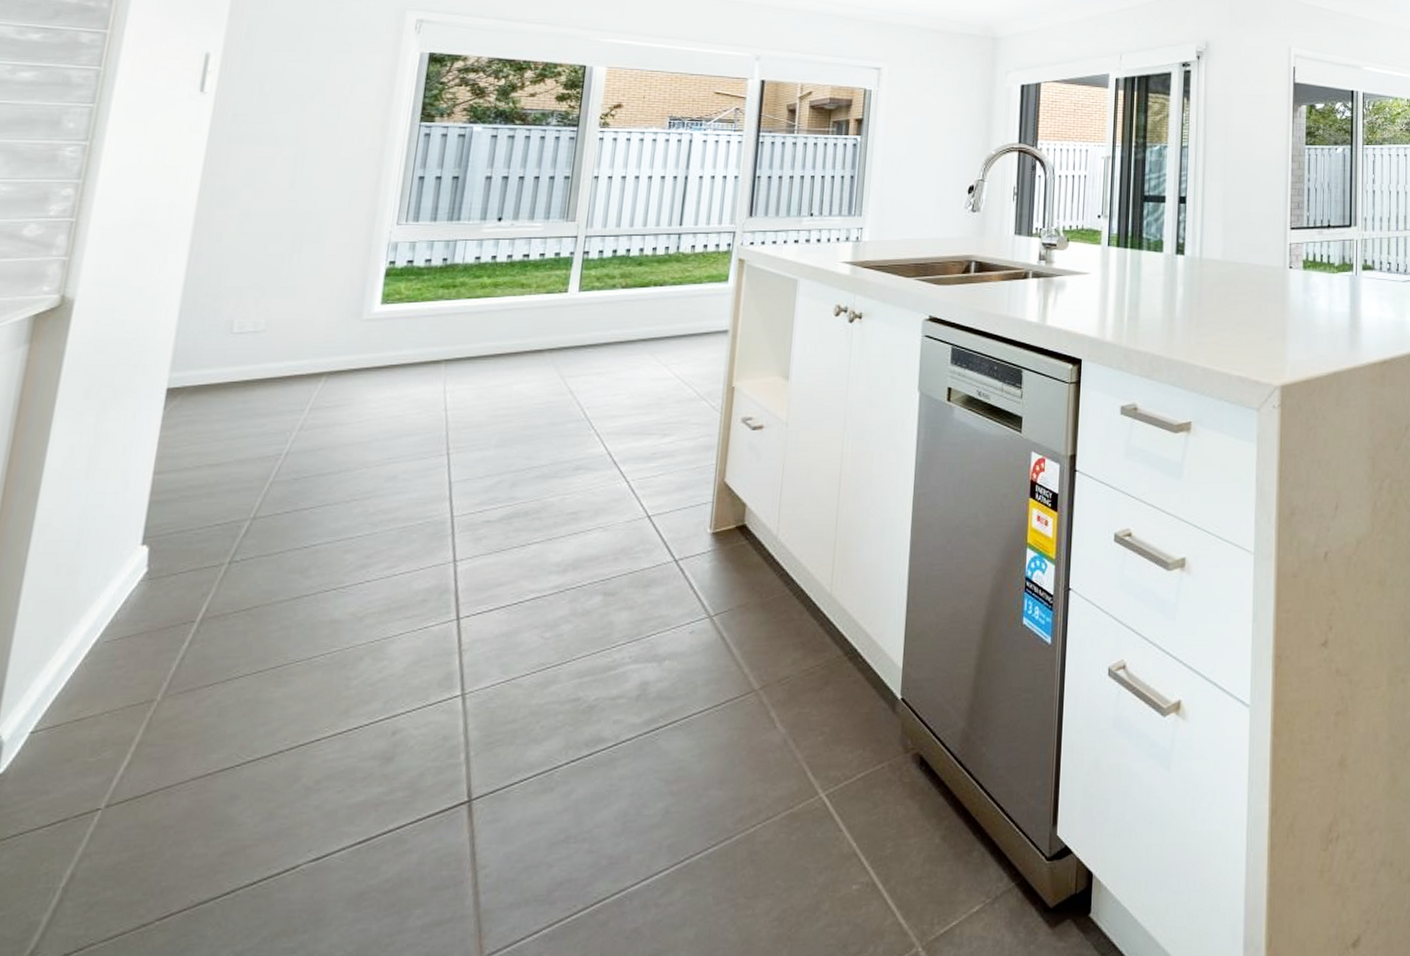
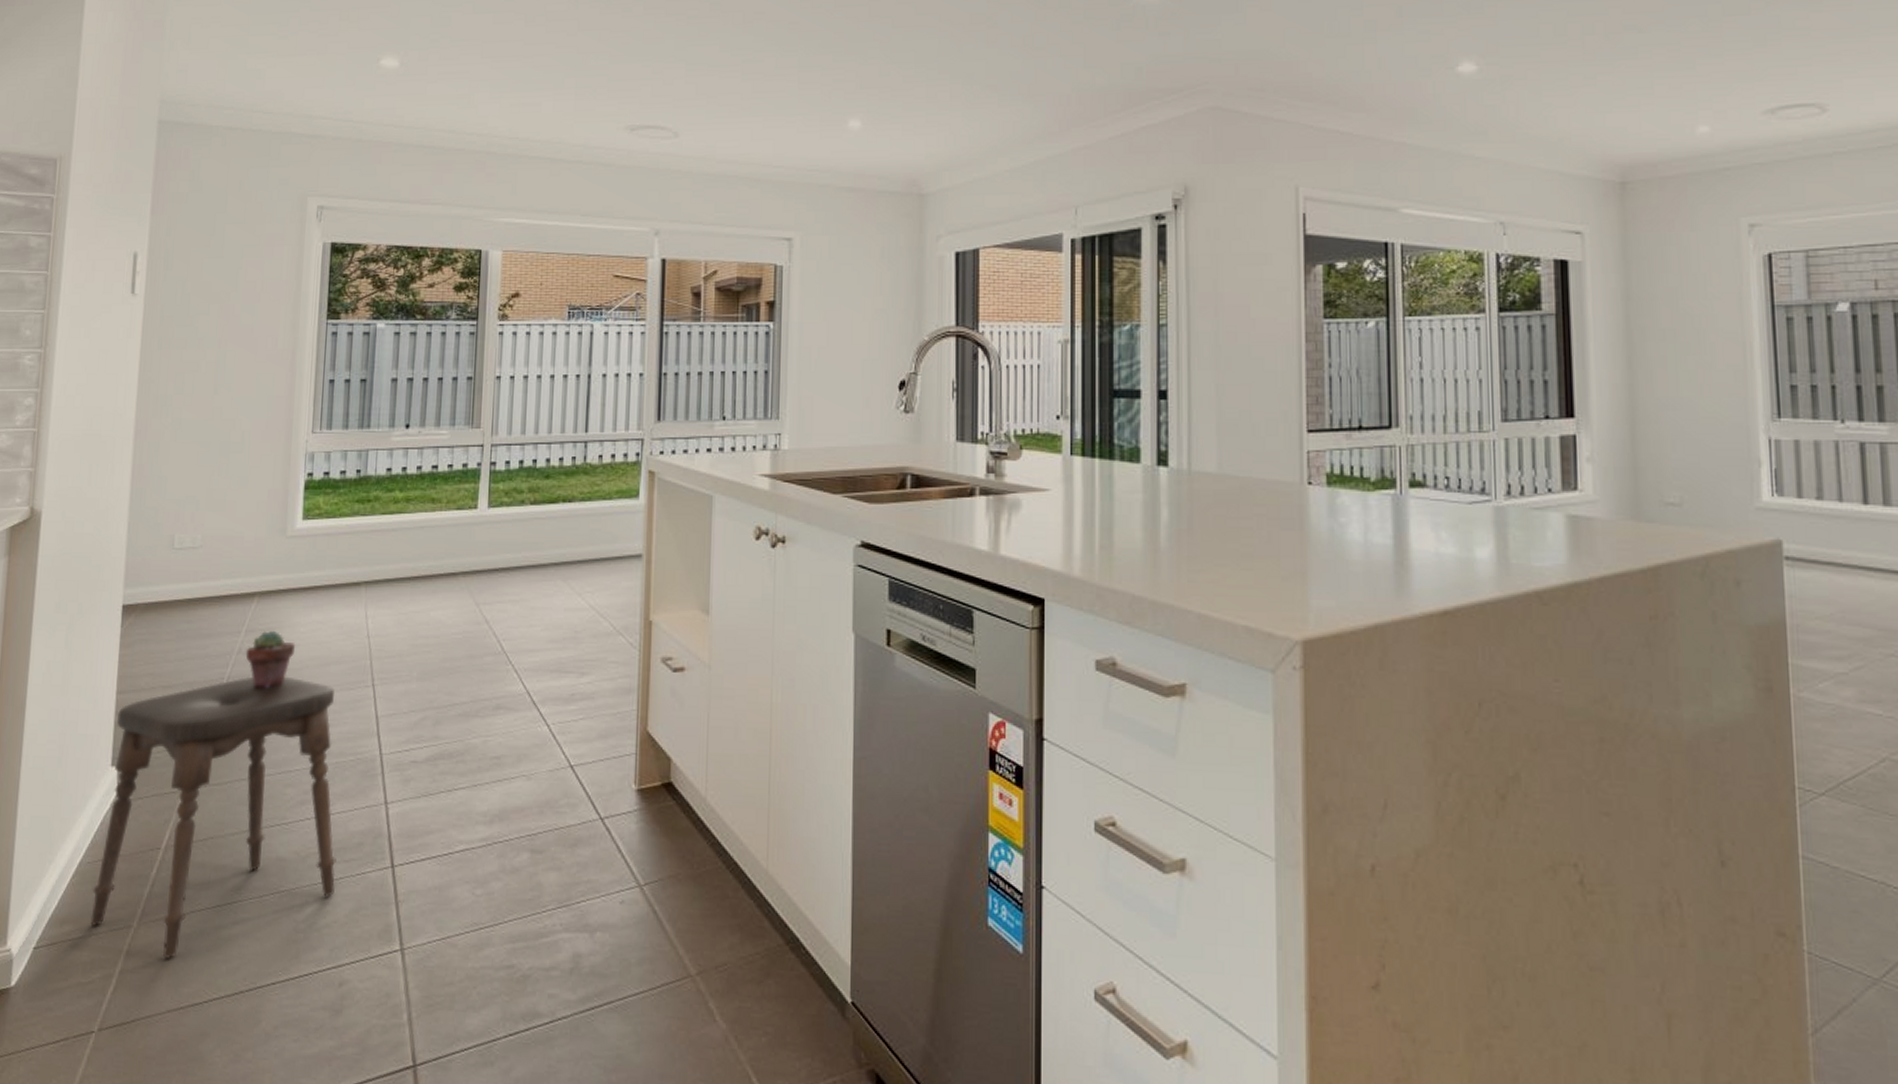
stool: none [104,449,405,728] -> present [90,676,336,959]
potted succulent: none [308,407,366,461] -> present [245,630,296,688]

